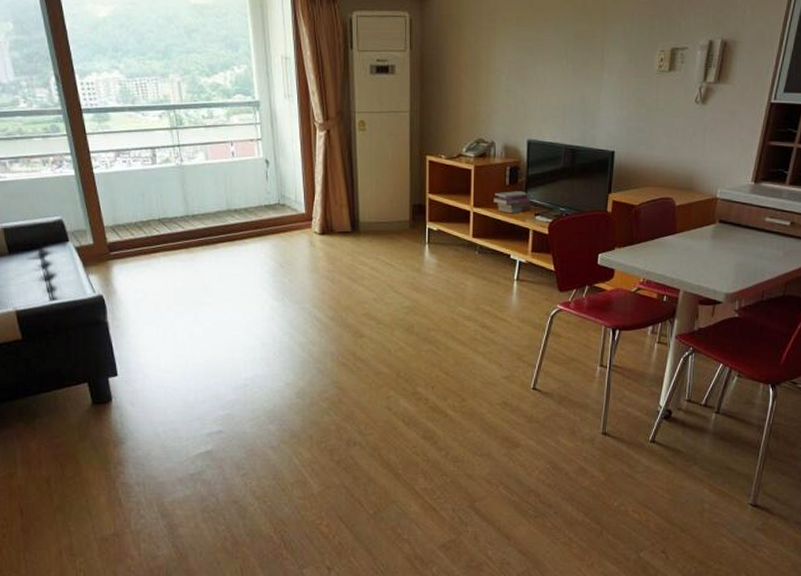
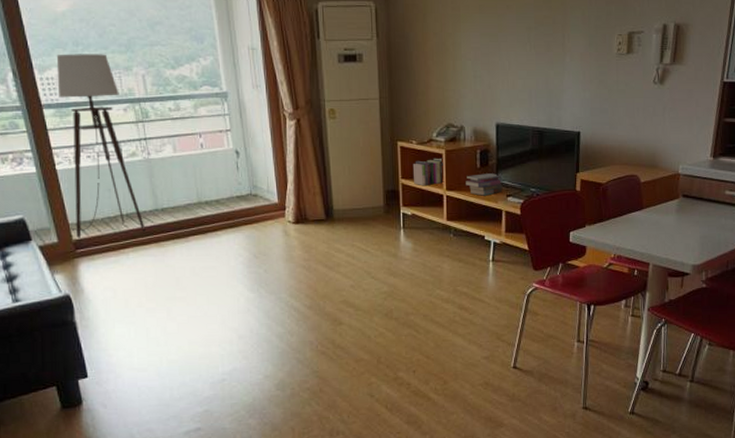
floor lamp: none [96,59,176,241] -> present [56,54,146,238]
books: none [440,173,472,202] -> present [412,158,445,186]

